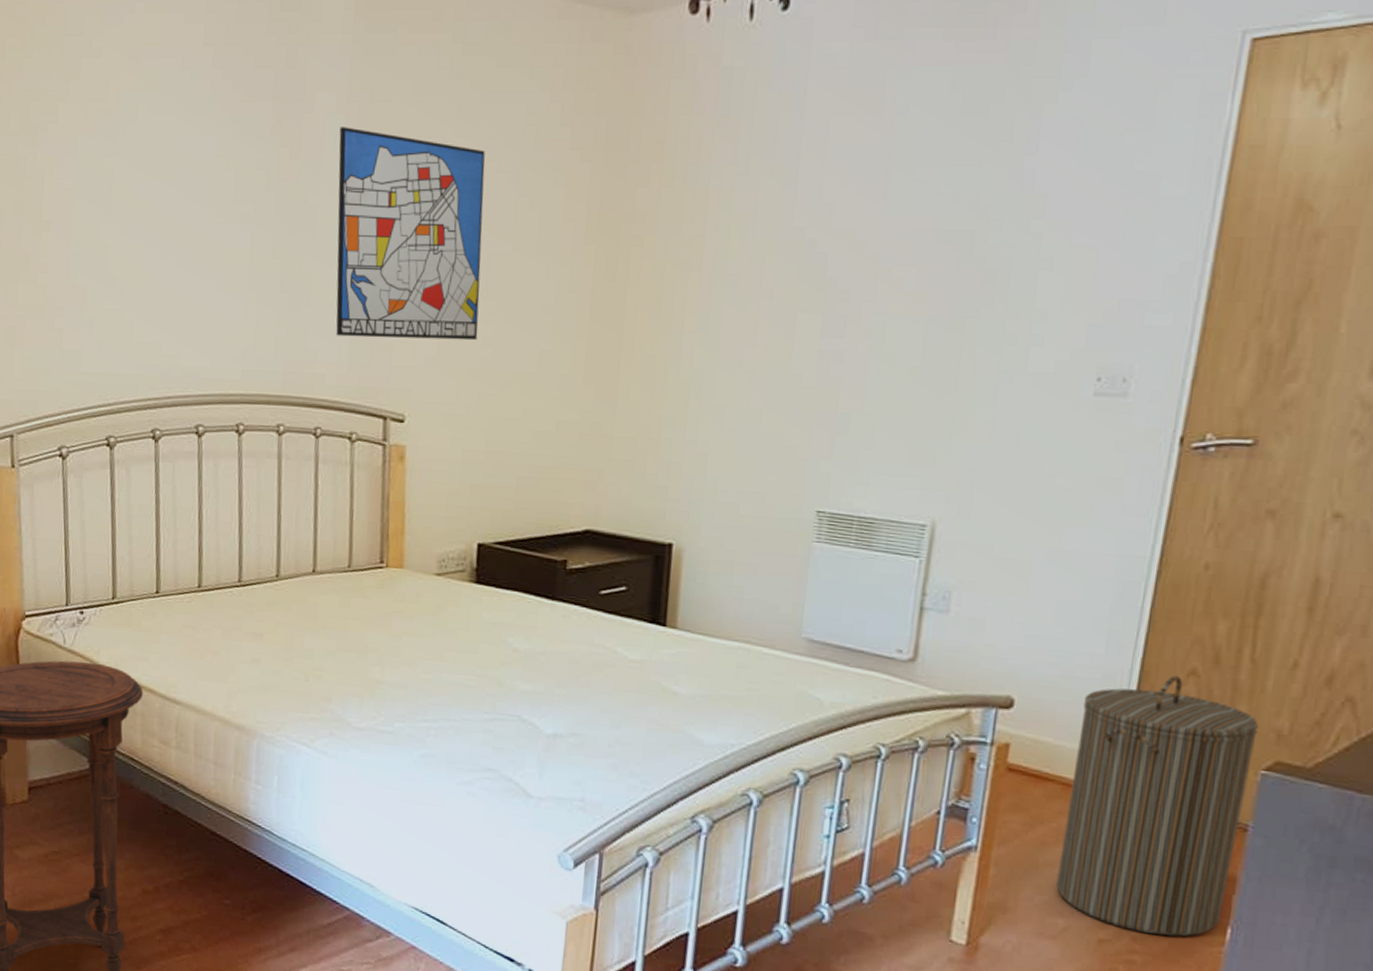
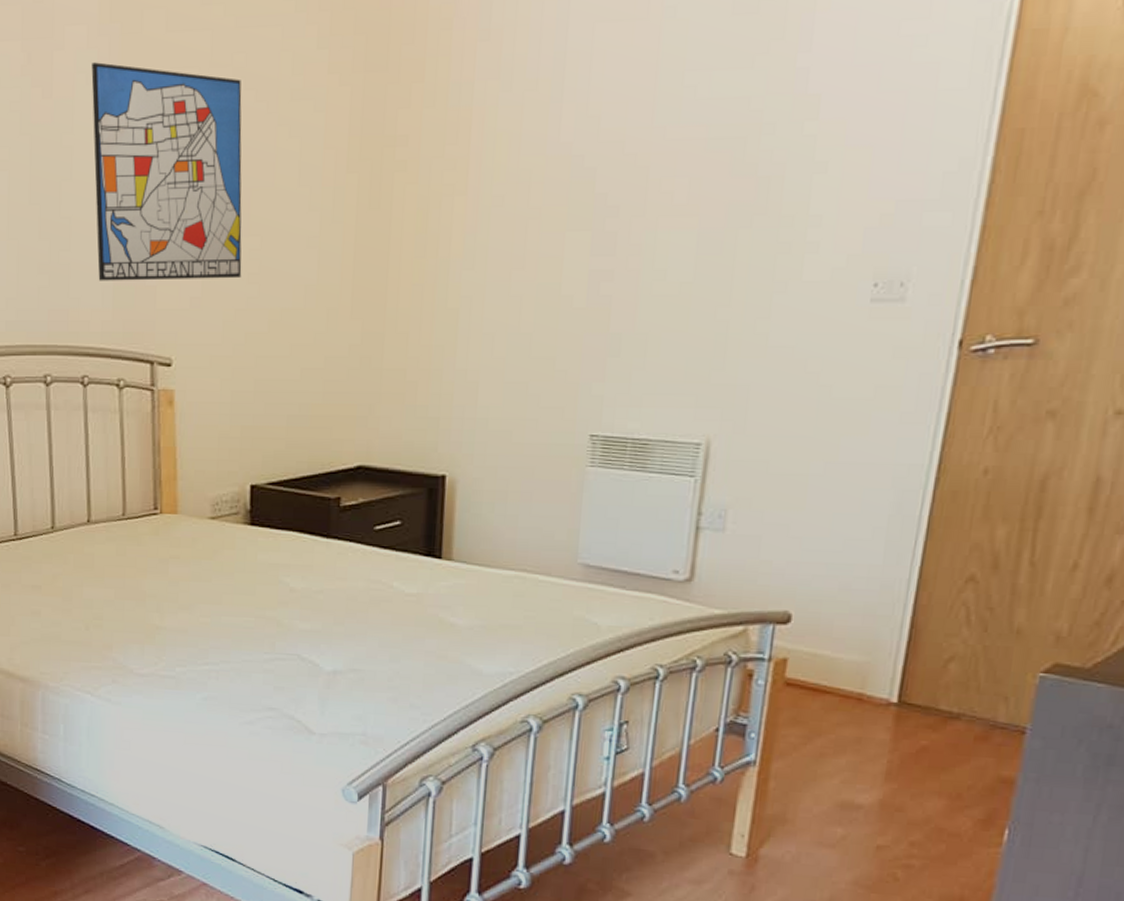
laundry hamper: present [1056,676,1258,937] -> none [834,583,1037,840]

